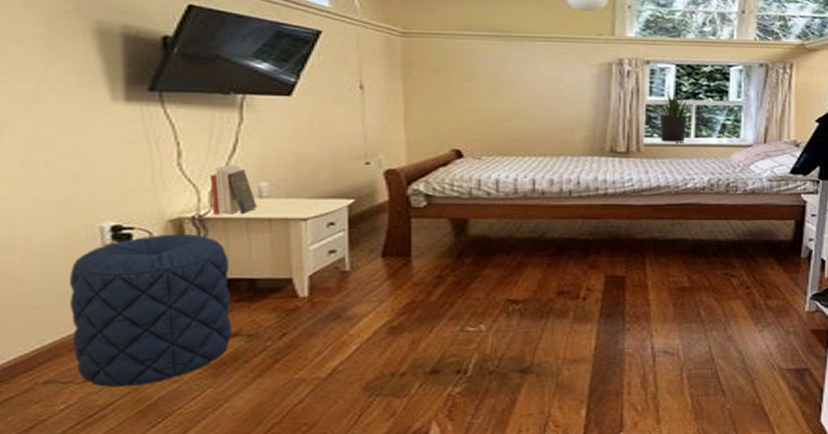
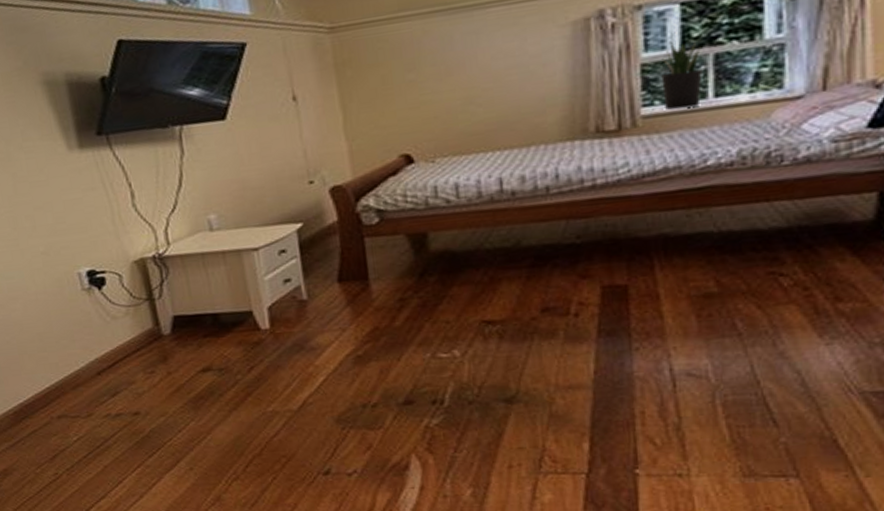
pouf: present [70,233,231,388] -> none [61,273,204,421]
books: present [210,164,258,215] -> none [163,199,210,253]

